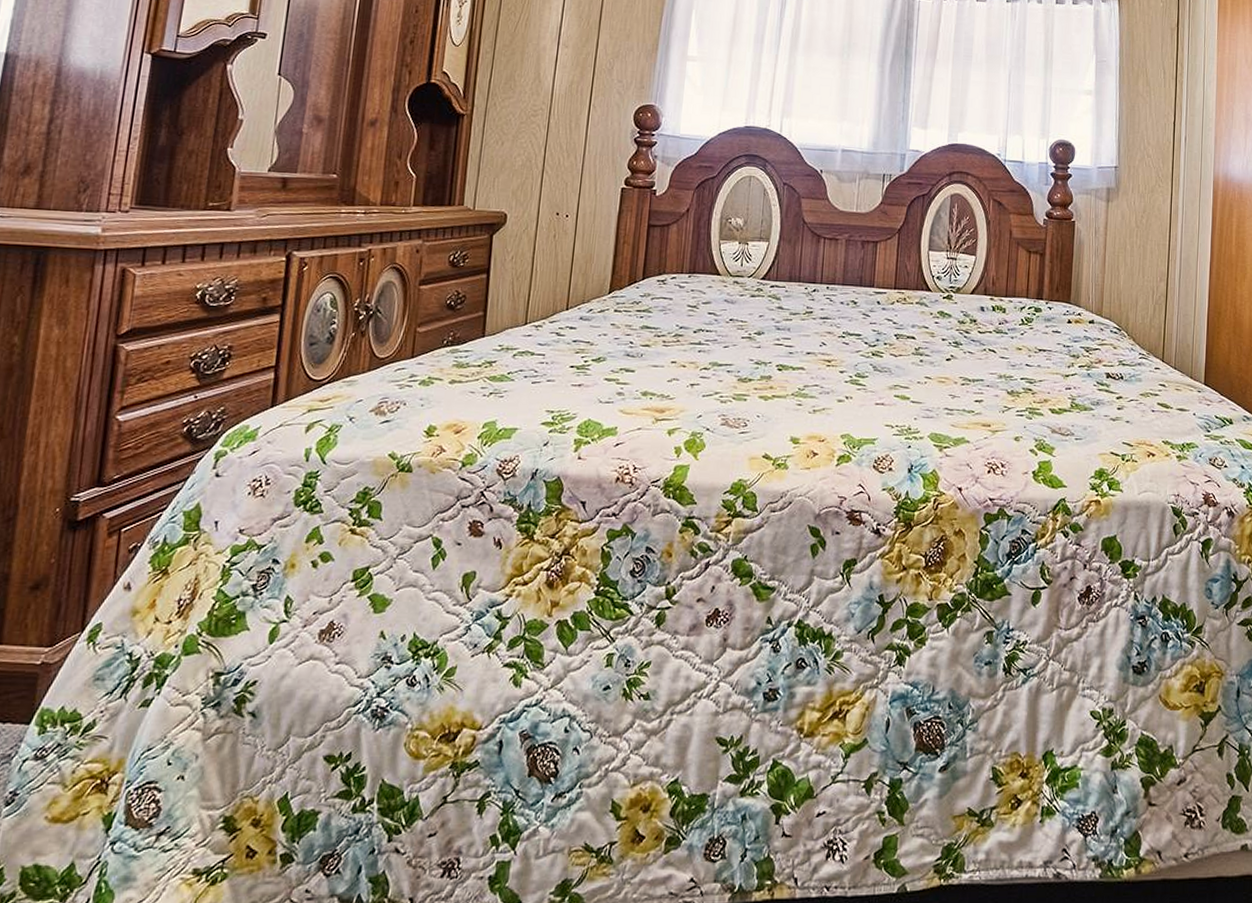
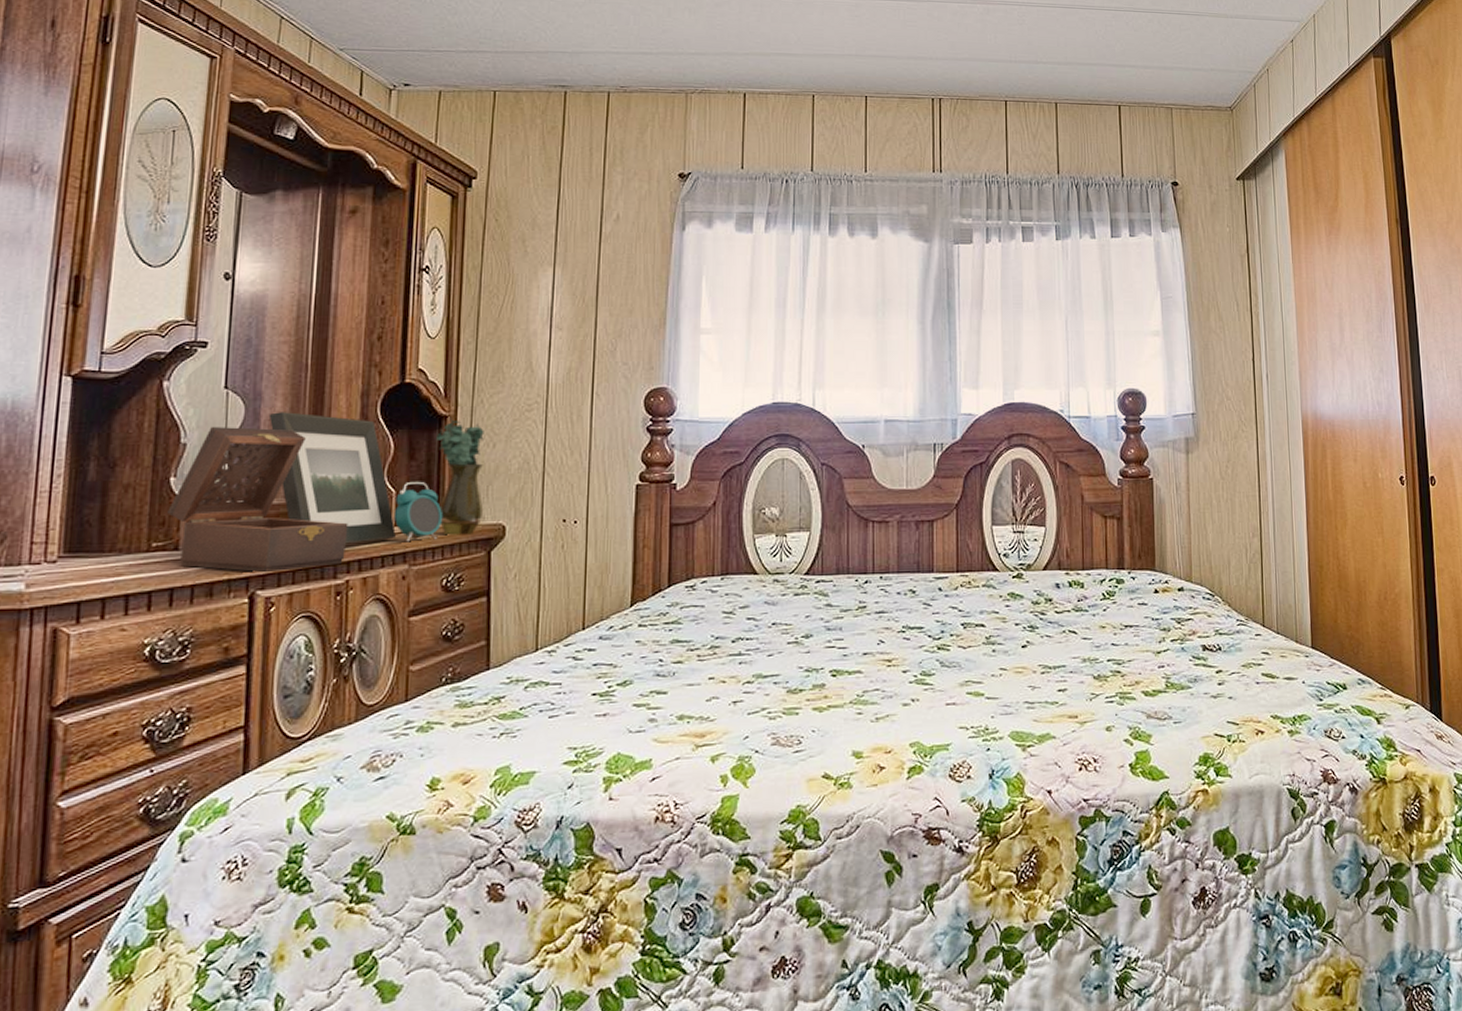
jewelry box: none [223,106,374,237] -> present [167,426,348,573]
picture frame: none [313,99,414,219] -> present [268,412,396,546]
alarm clock: none [413,168,454,221] -> present [395,481,442,542]
vase: none [451,115,495,219] -> present [436,416,484,535]

